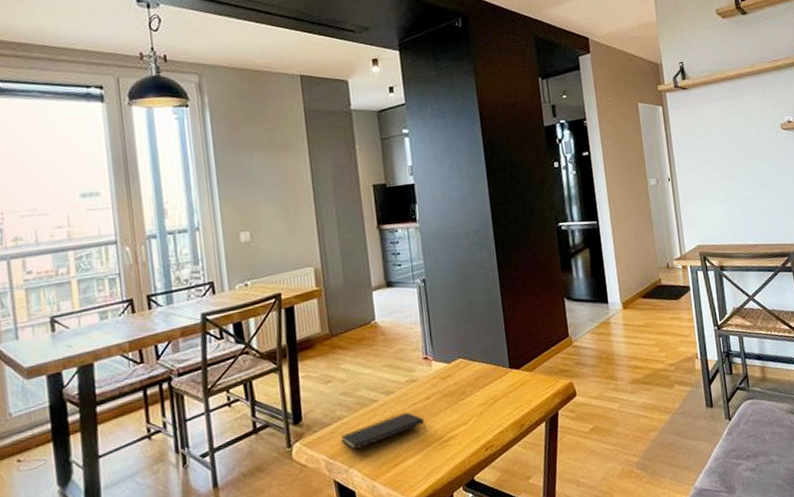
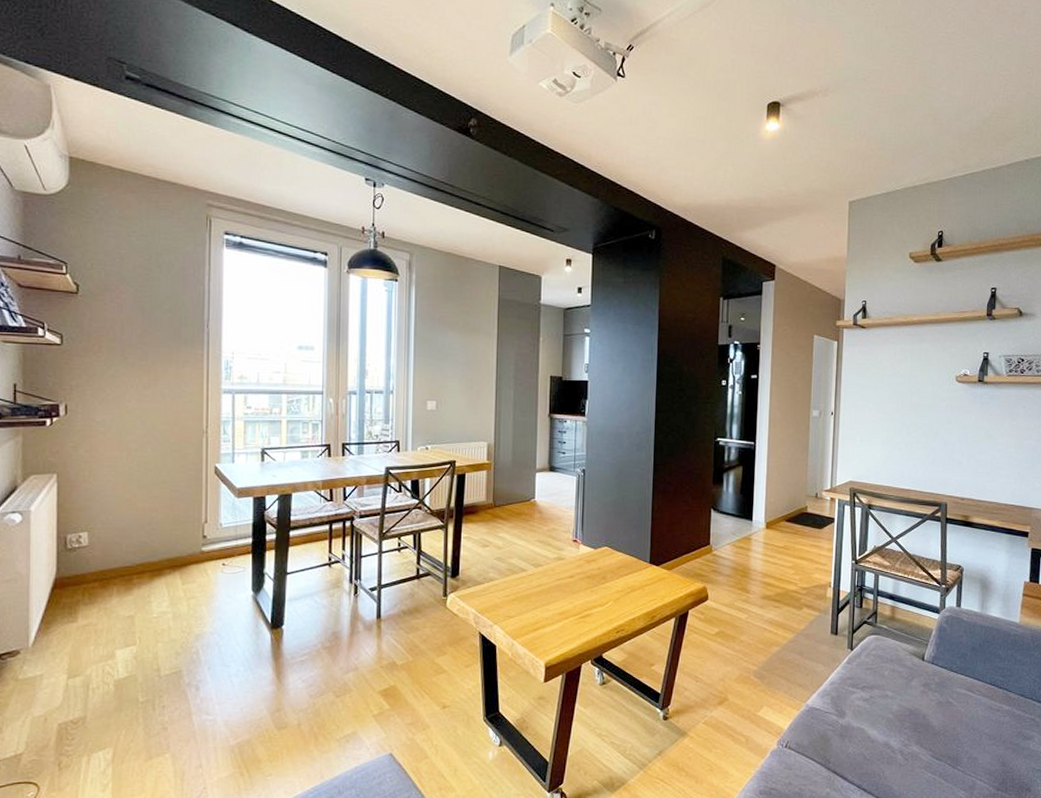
notepad: present [341,411,426,451] -> none [490,585,566,610]

